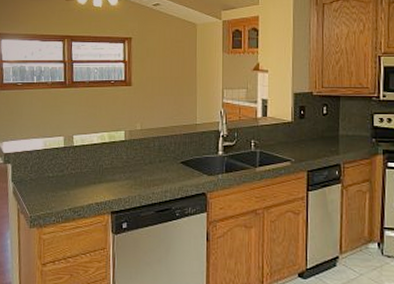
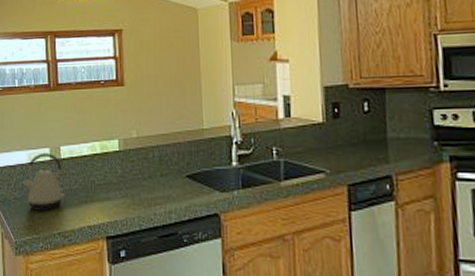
kettle: none [38,140,76,190] -> present [22,152,65,211]

